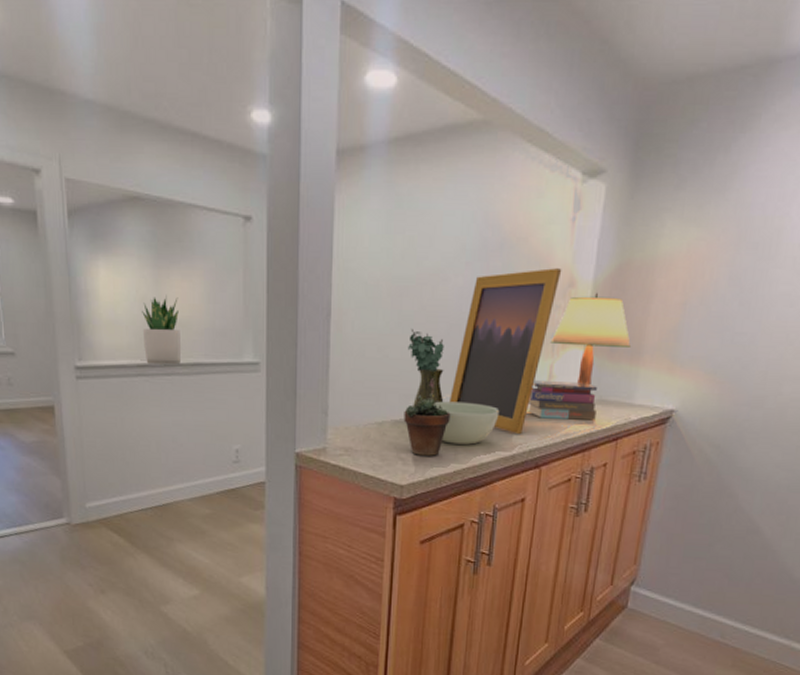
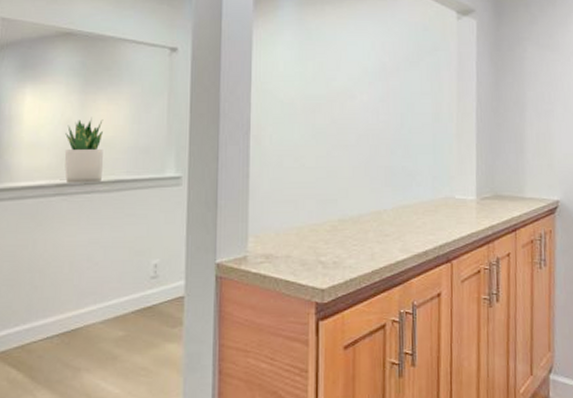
succulent plant: present [403,379,451,456] -> none [321,184,365,258]
vase: present [408,328,444,407] -> none [322,139,358,212]
bowl: present [433,401,500,445] -> none [349,204,410,244]
picture frame: present [450,268,562,434] -> none [363,85,450,231]
books: present [528,379,597,421] -> none [434,180,494,215]
table lamp: present [550,293,632,384] -> none [447,105,516,182]

